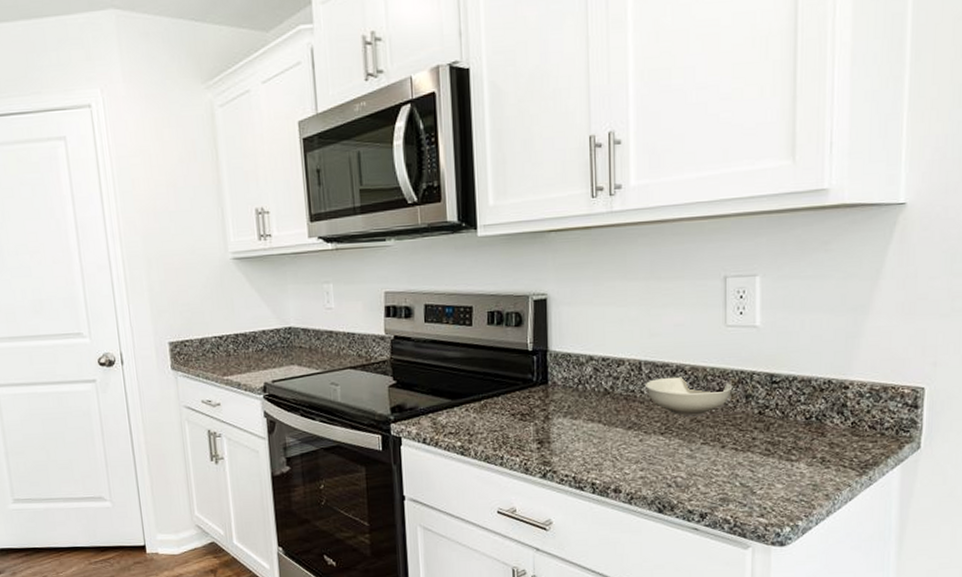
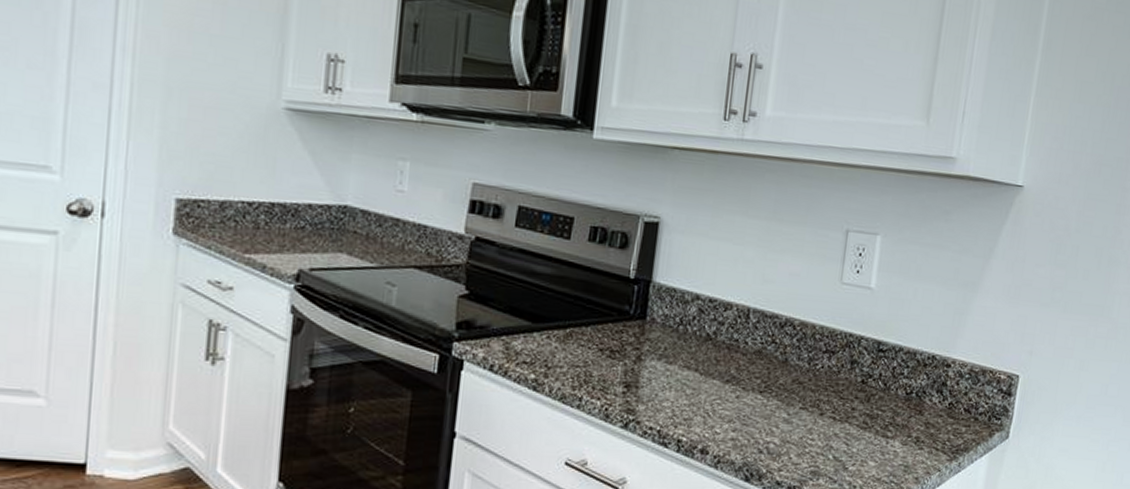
bowl: present [644,376,733,417] -> none [750,329,840,377]

